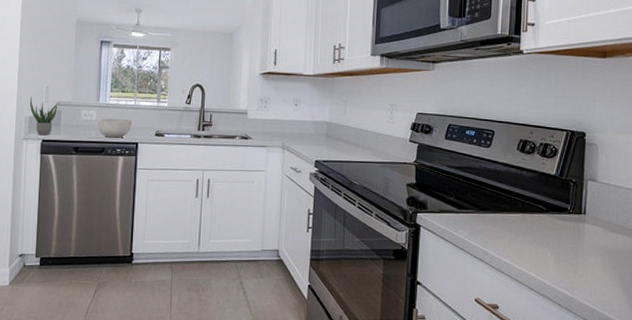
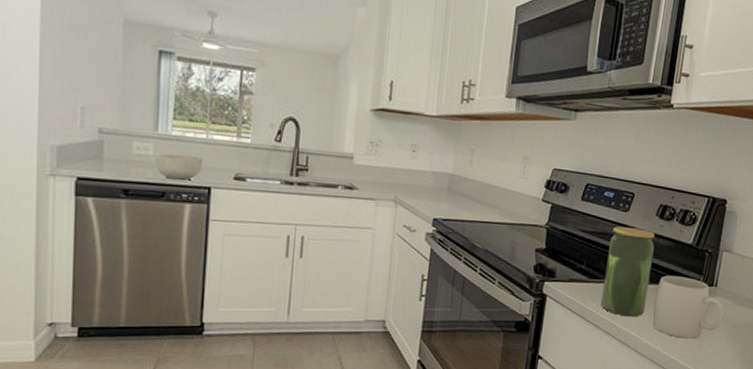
potted plant: present [29,96,59,136] -> none [57,118,100,173]
jar: none [472,161,519,245] -> present [600,226,655,317]
mug: none [523,205,597,265] -> present [652,275,725,339]

